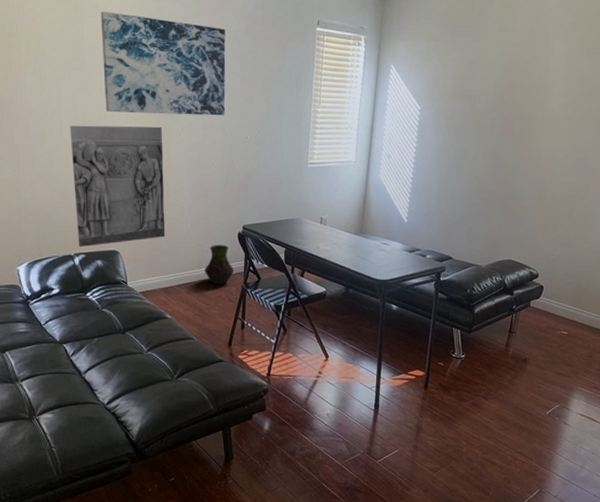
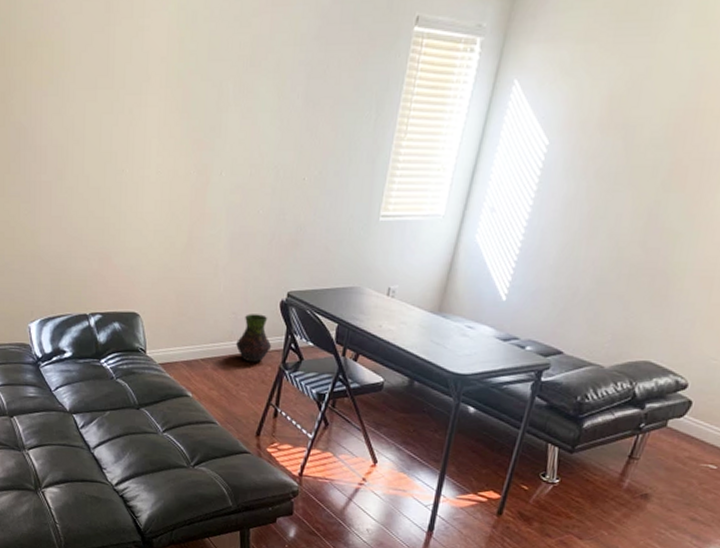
wall relief: present [70,125,166,247] -> none [92,159,201,306]
wall art: present [100,11,226,116] -> none [135,10,290,149]

